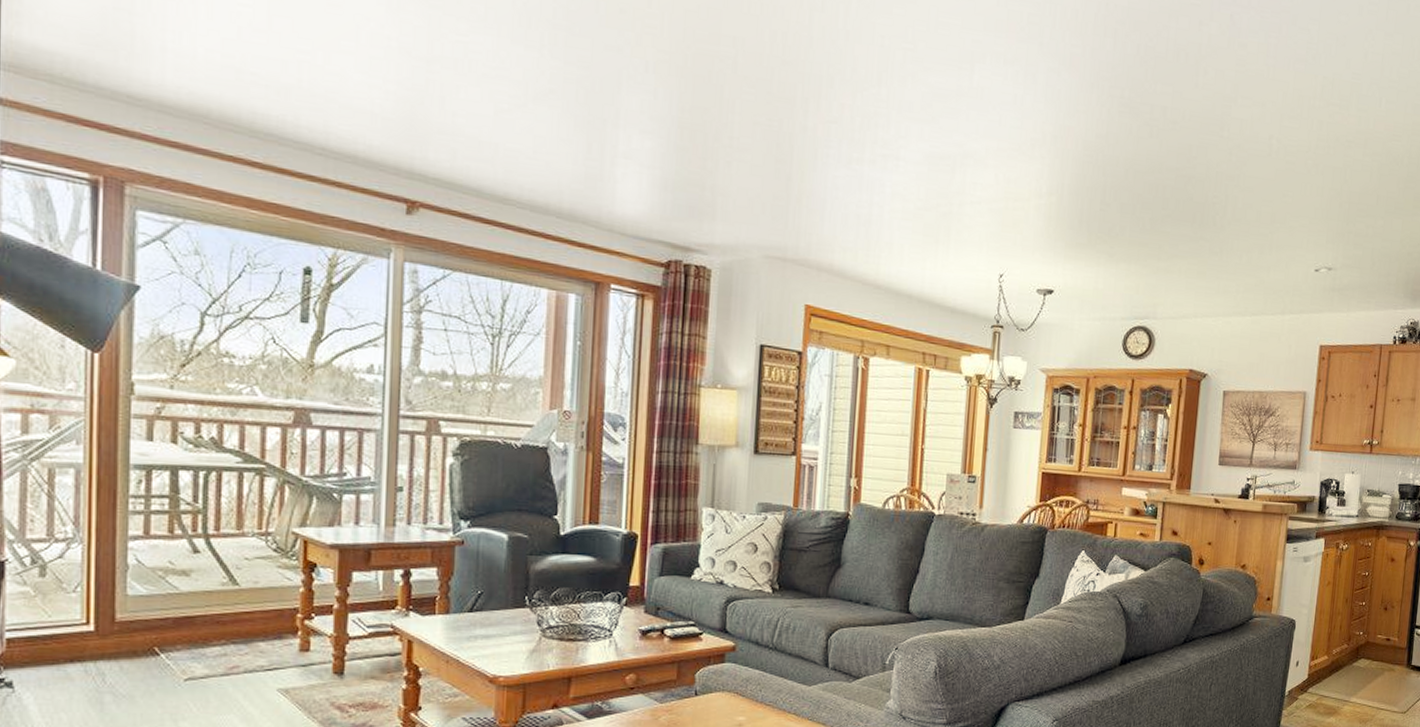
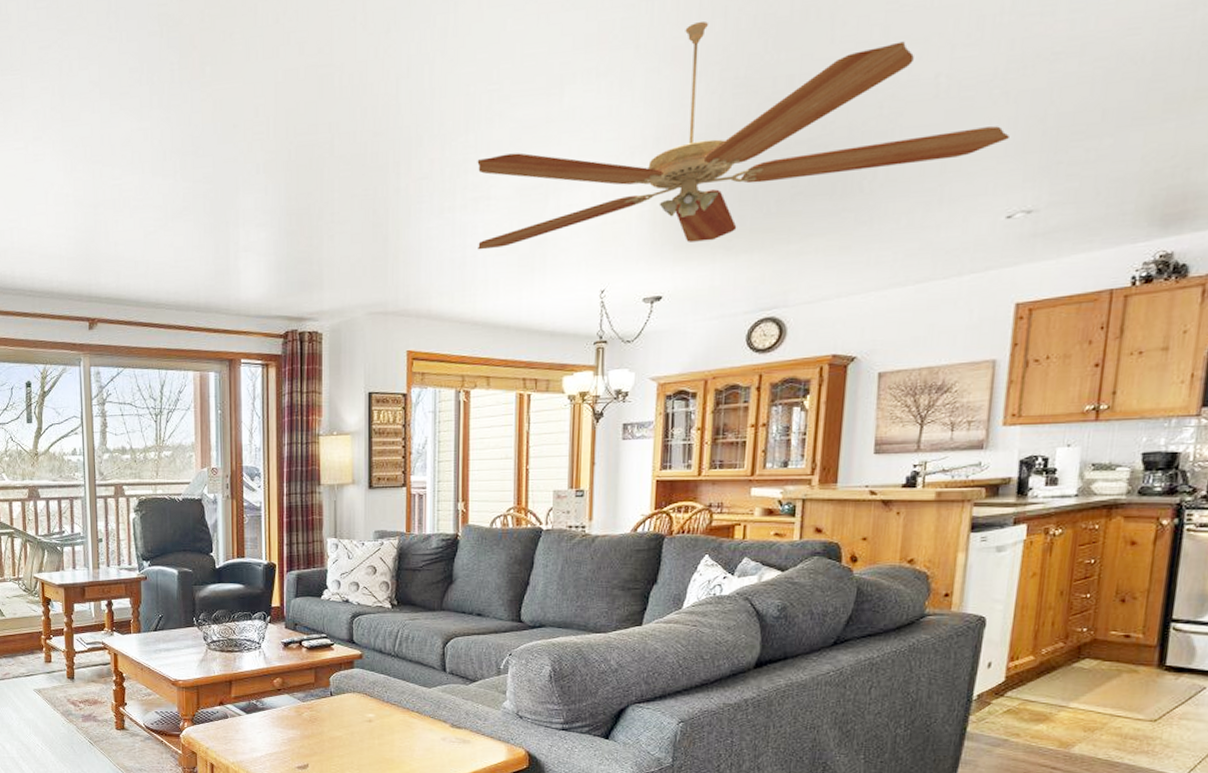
ceiling fan: none [884,36,1318,245] -> present [477,21,1009,250]

